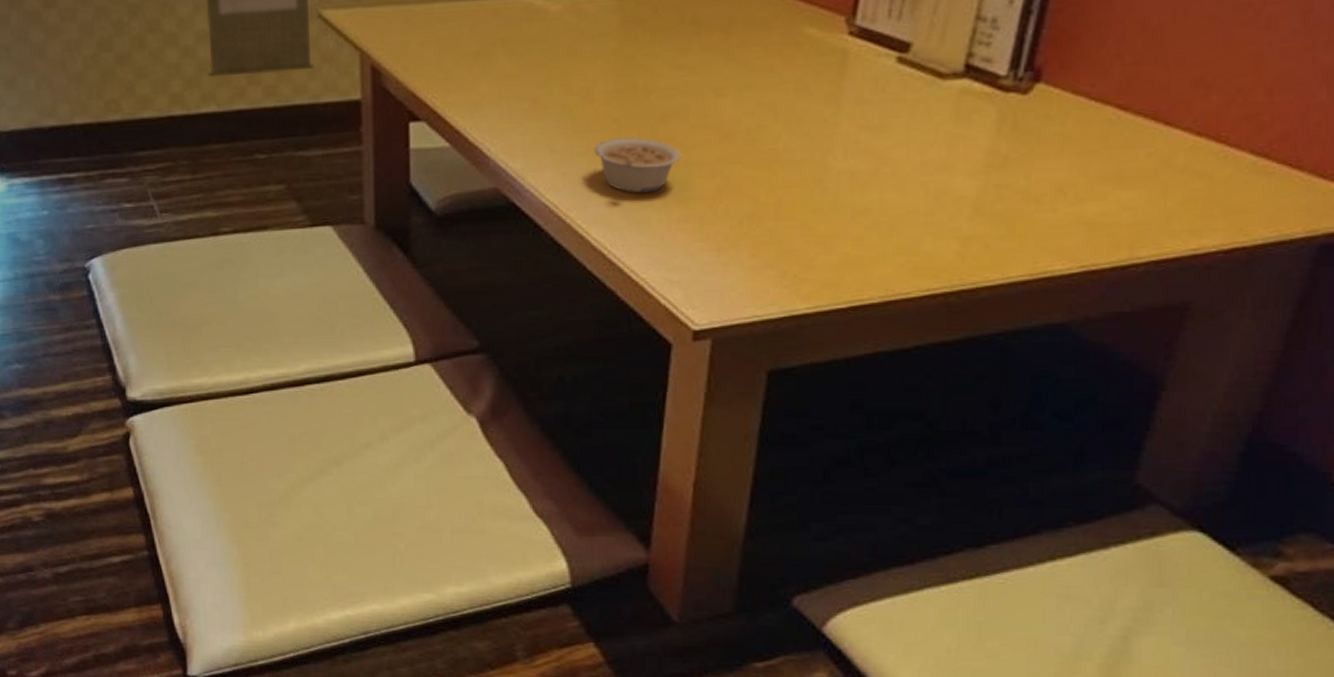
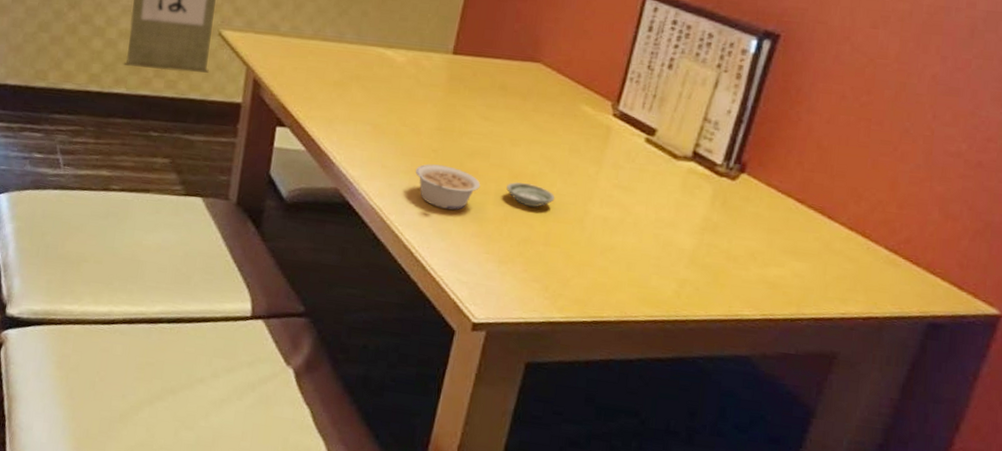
saucer: none [716,143,783,174] -> present [506,182,555,208]

